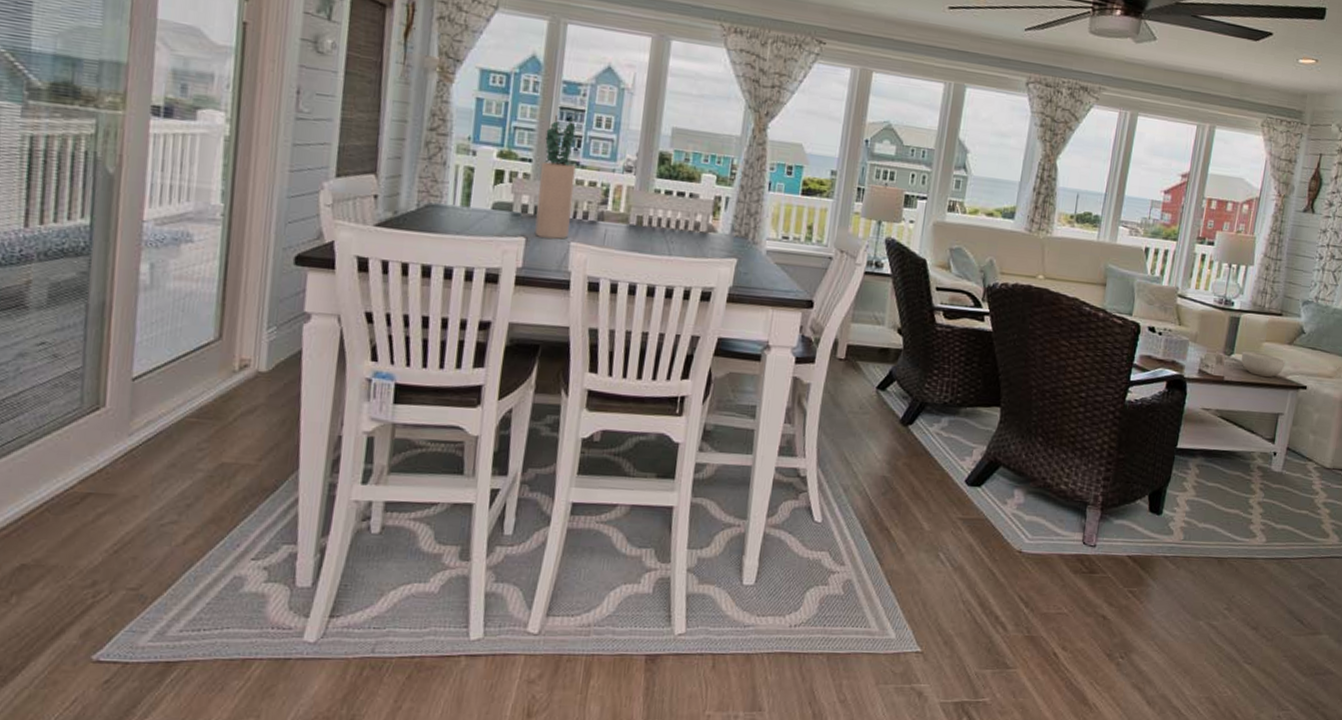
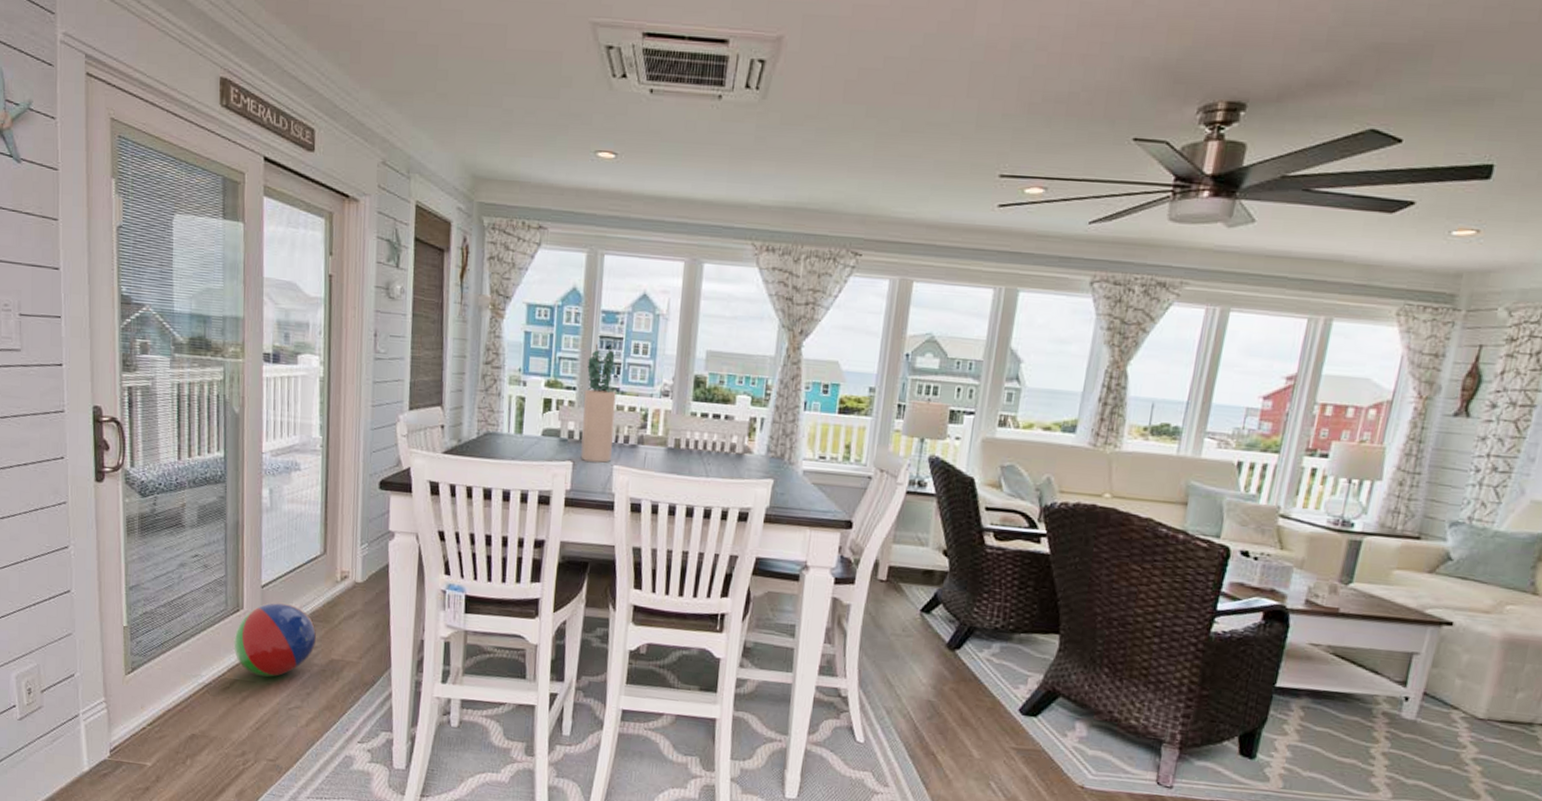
beach ball: none [88,397,204,488] -> present [233,602,317,677]
bowl: present [1241,351,1286,378] -> none [1362,579,1424,612]

